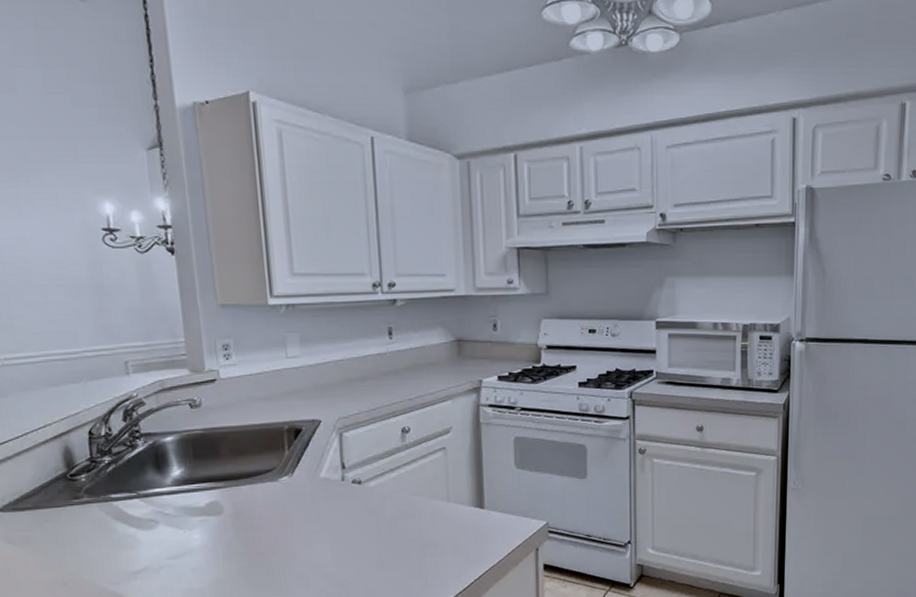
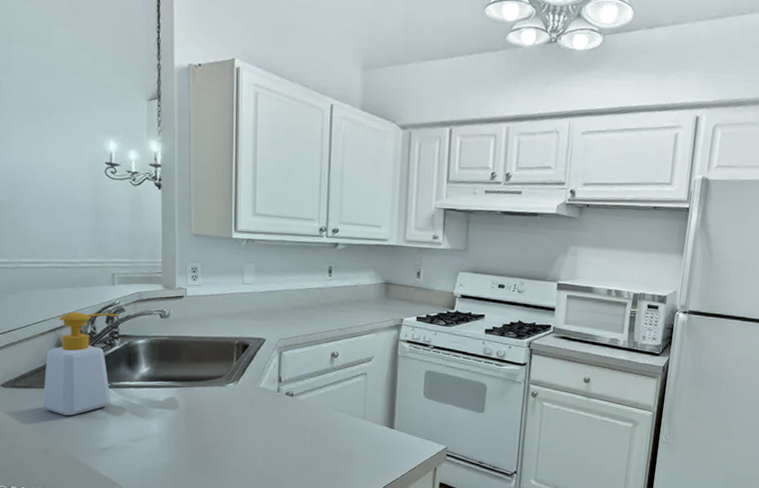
soap bottle: none [52,408,139,537] -> present [42,311,118,416]

